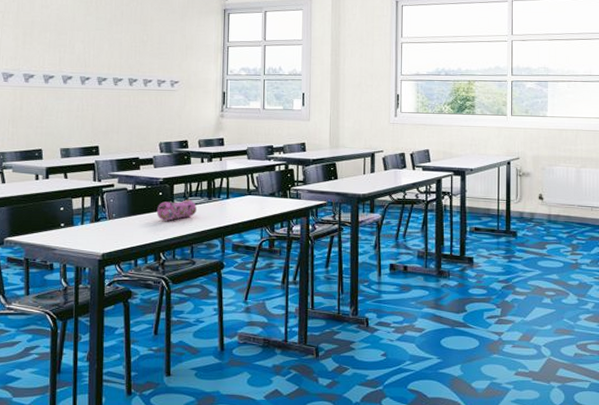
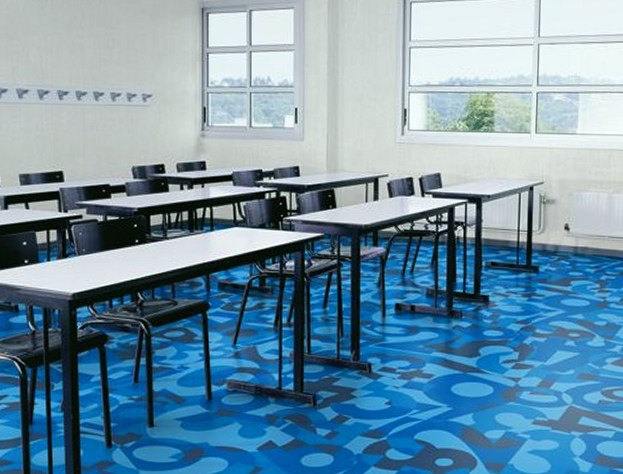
pencil case: present [156,199,197,221] -> none [131,231,177,257]

